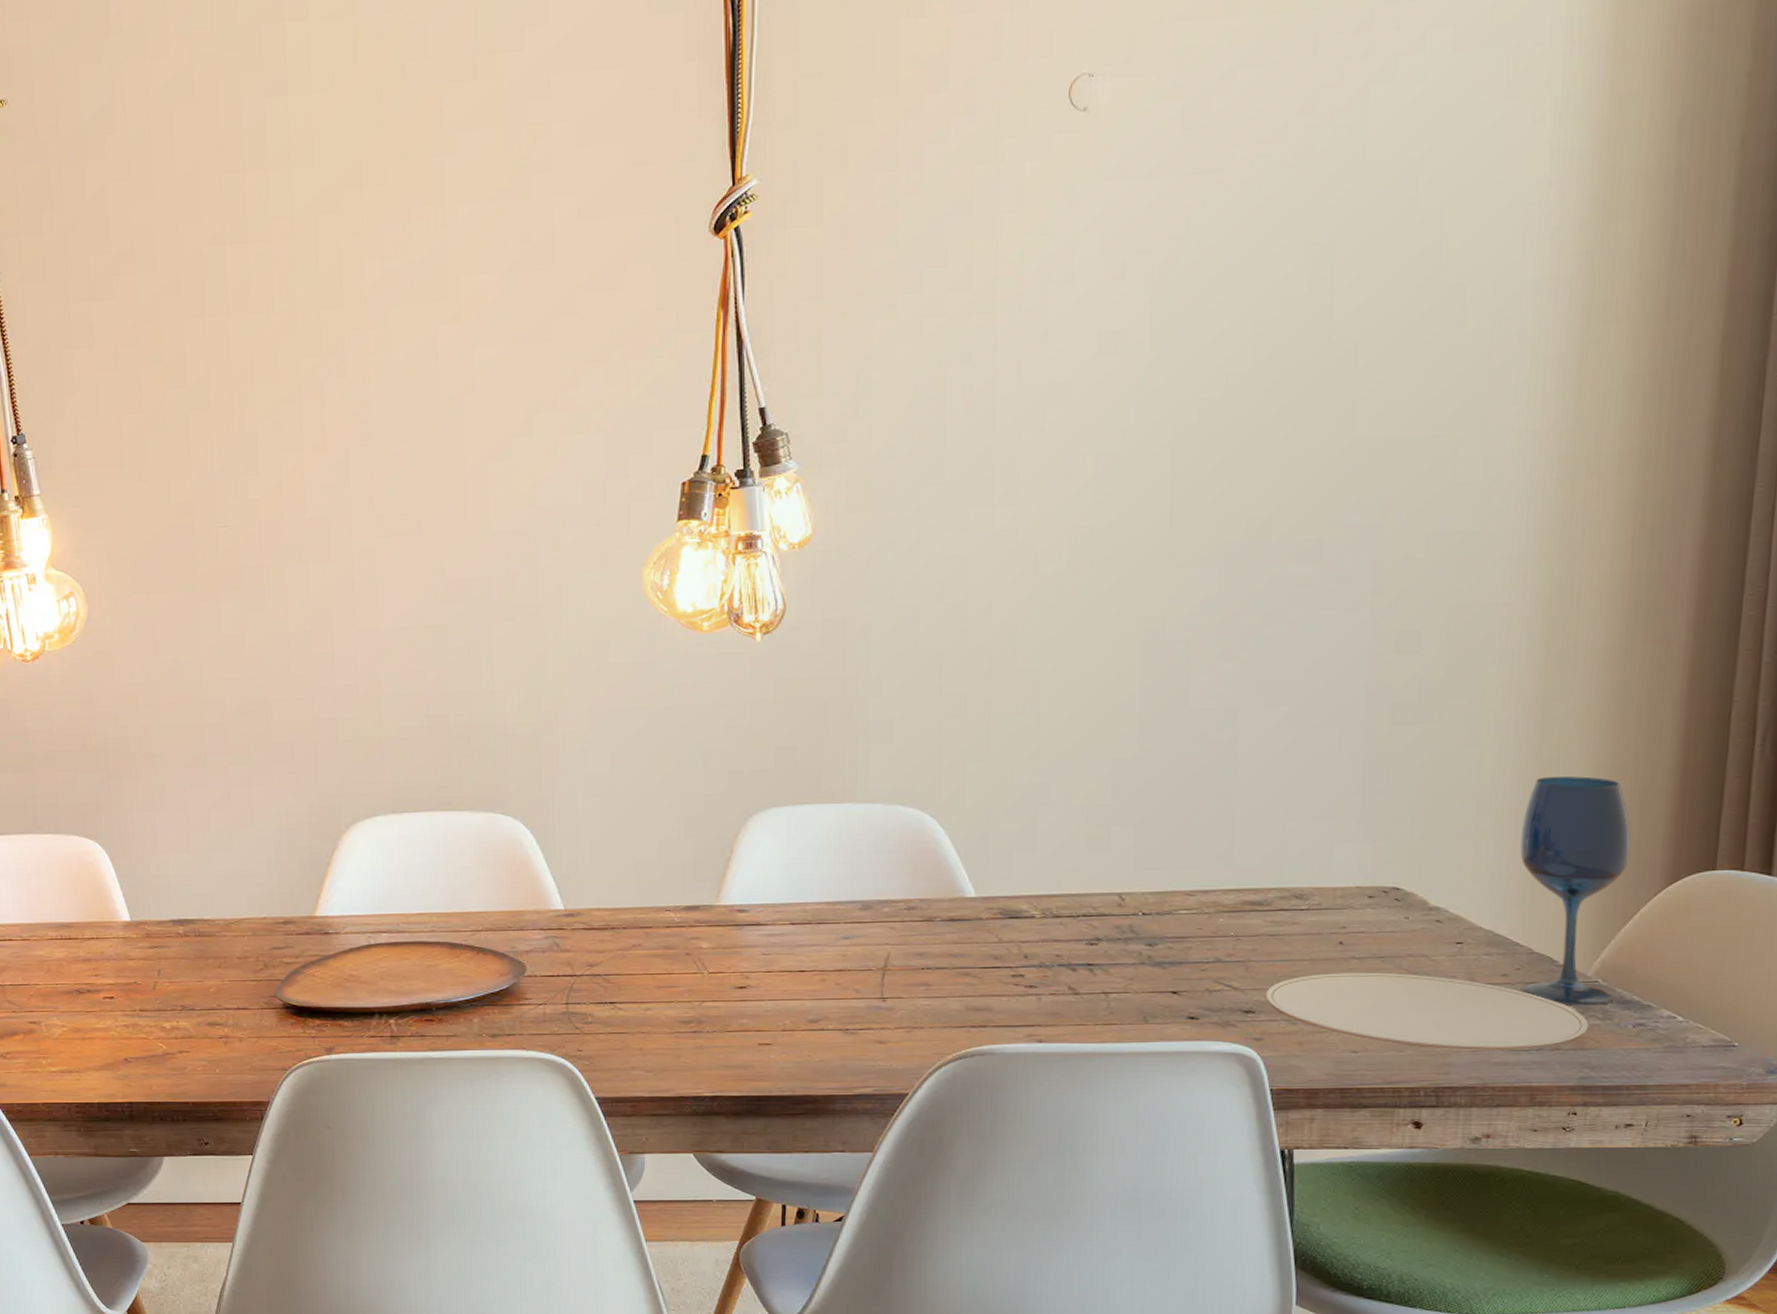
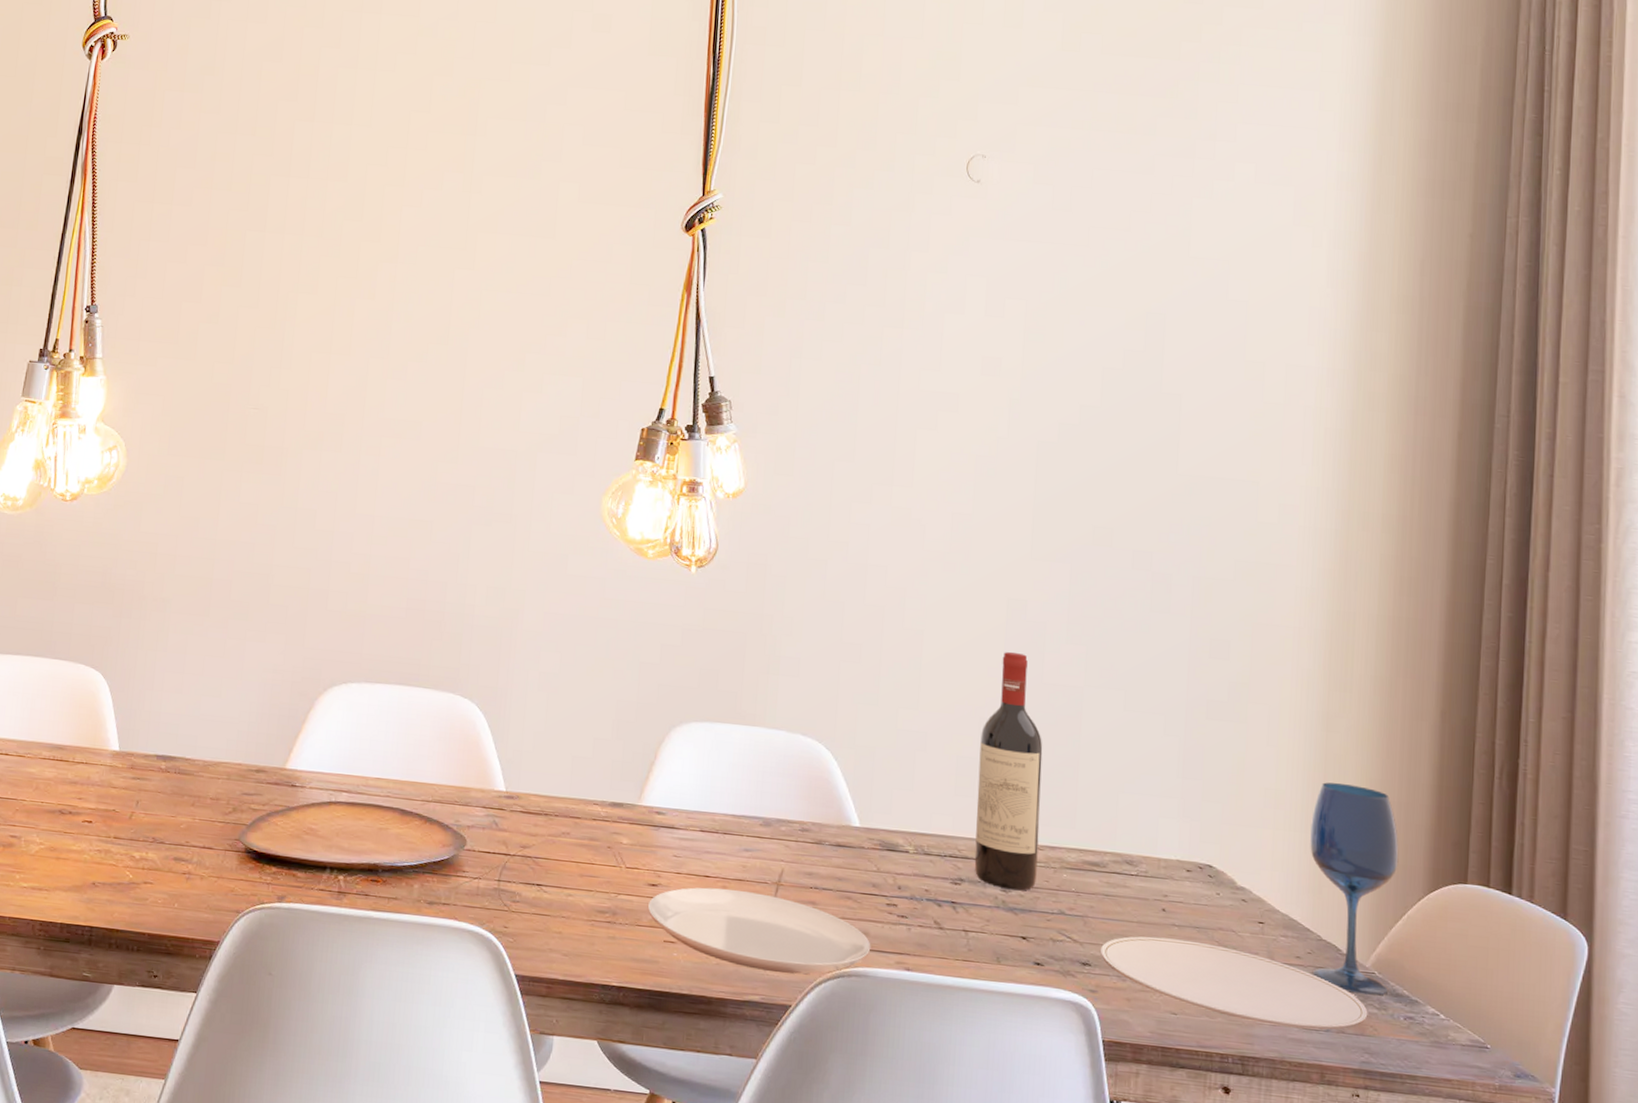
plate: none [738,981,996,1061] -> present [648,887,871,975]
wine bottle: none [1113,680,1191,943] -> present [974,652,1043,891]

